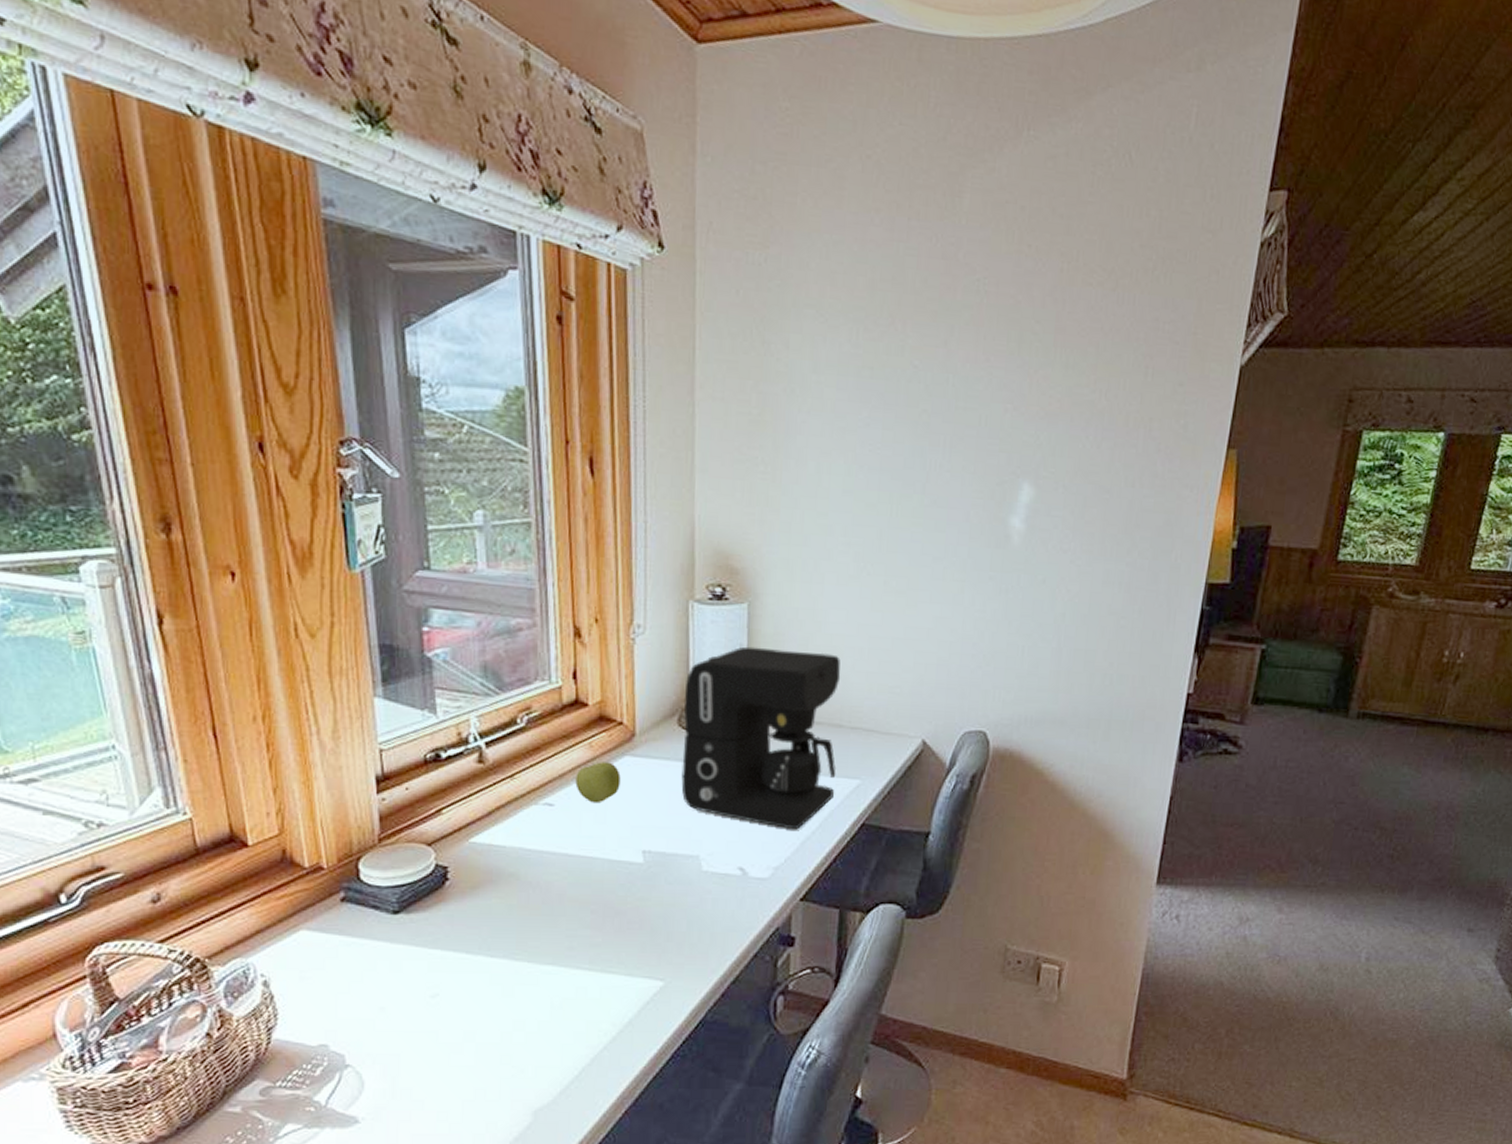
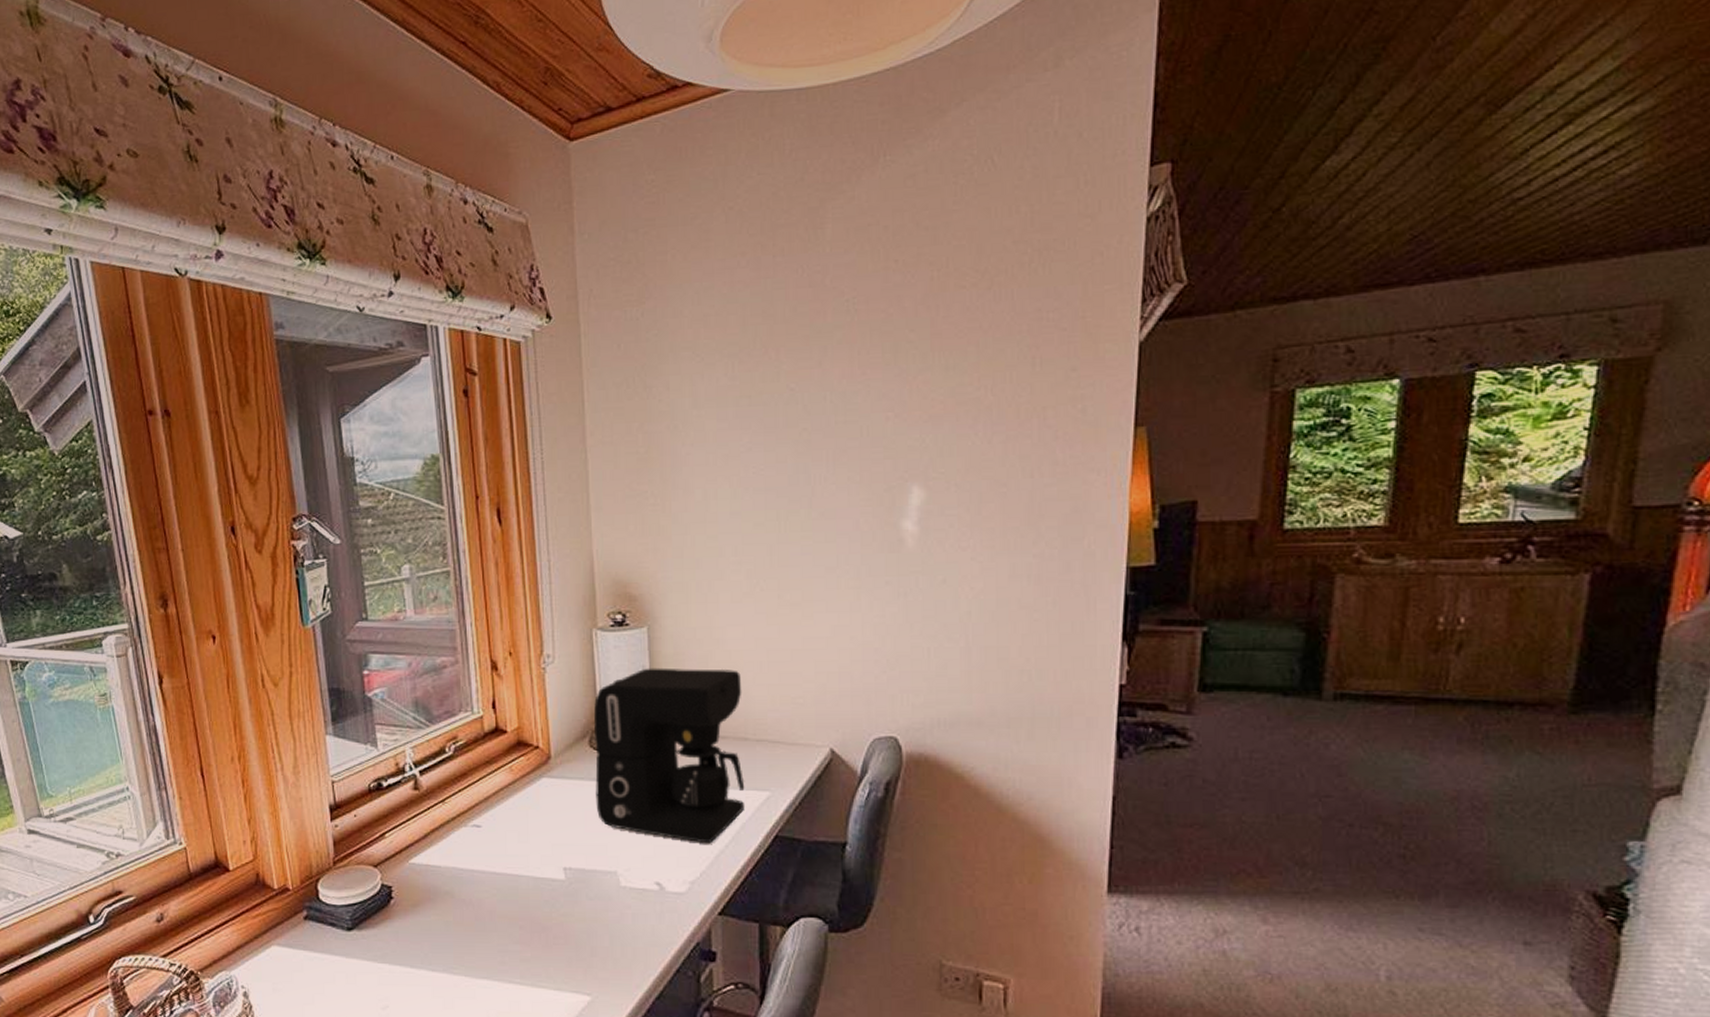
apple: present [575,762,621,803] -> none [499,784,540,824]

